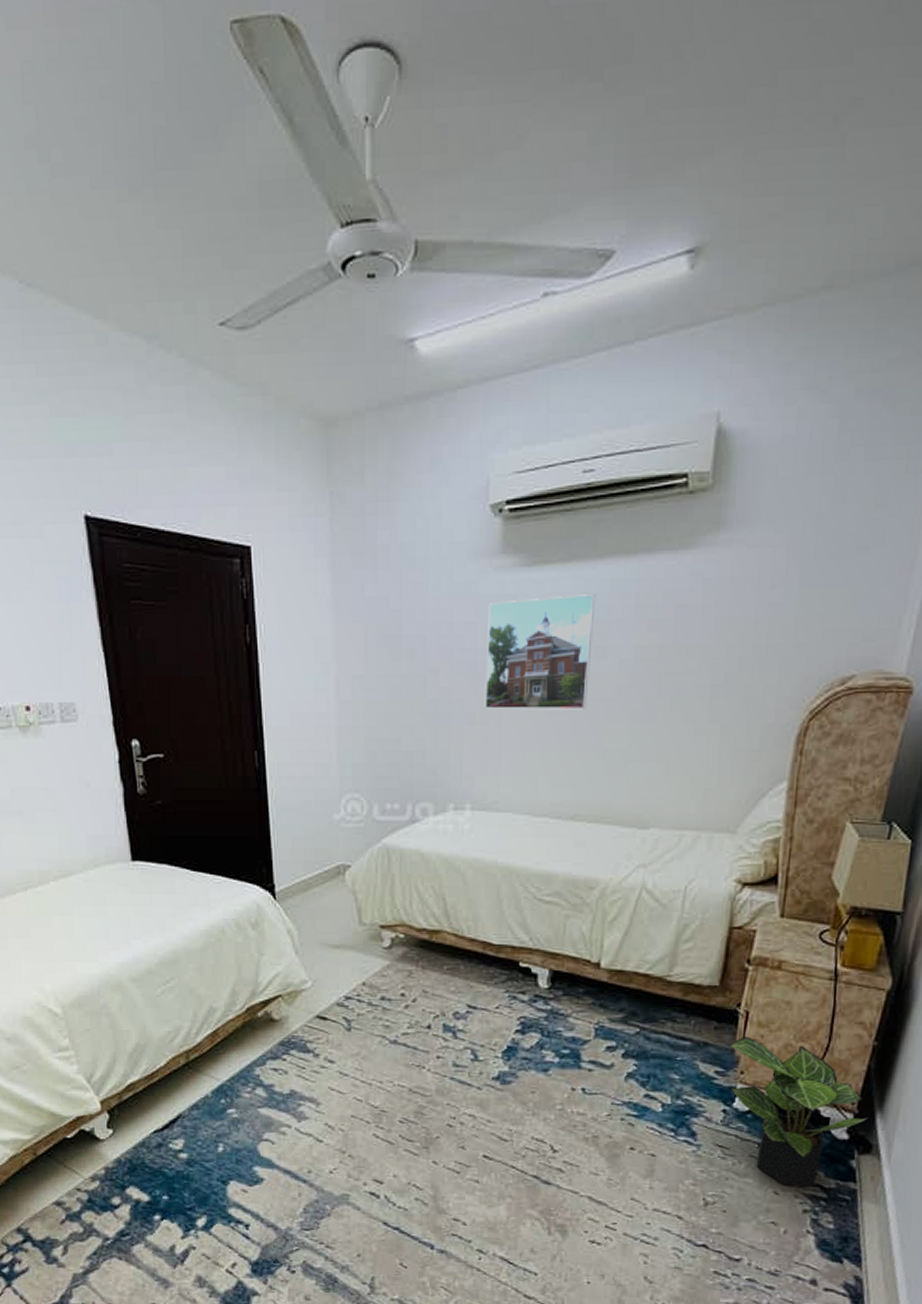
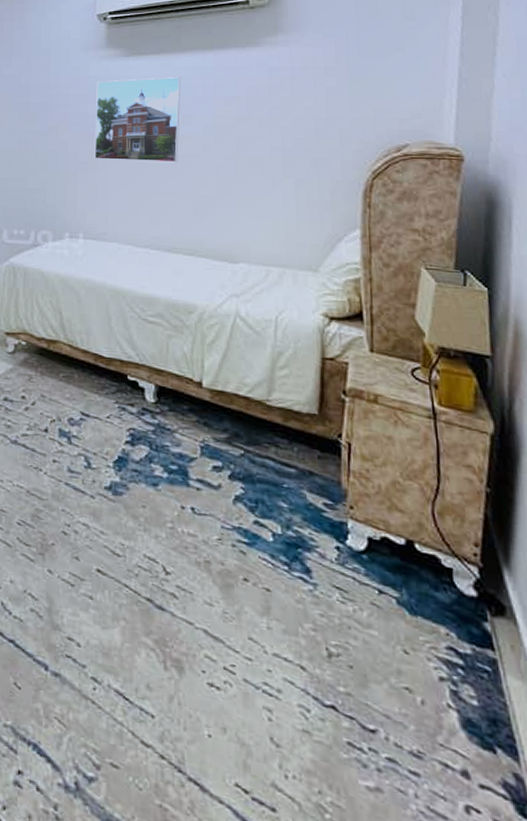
potted plant: present [728,1036,868,1187] -> none [334,469,495,649]

